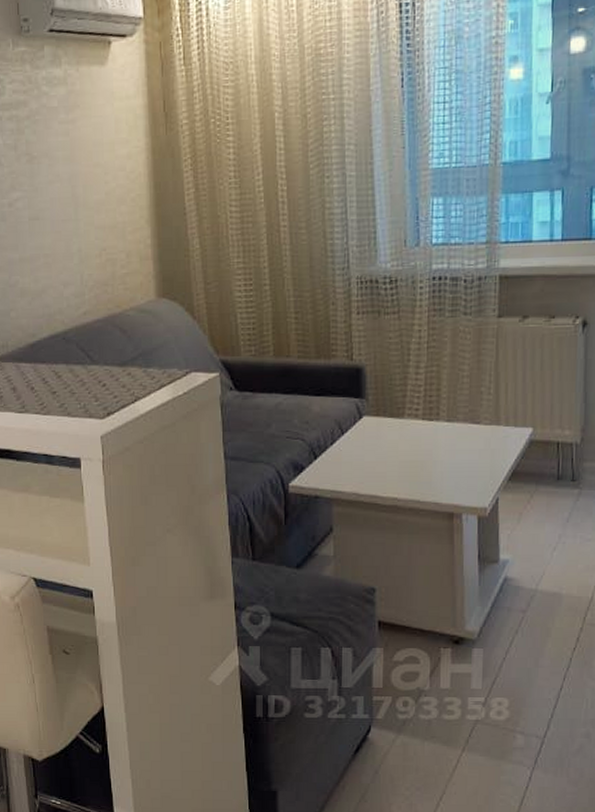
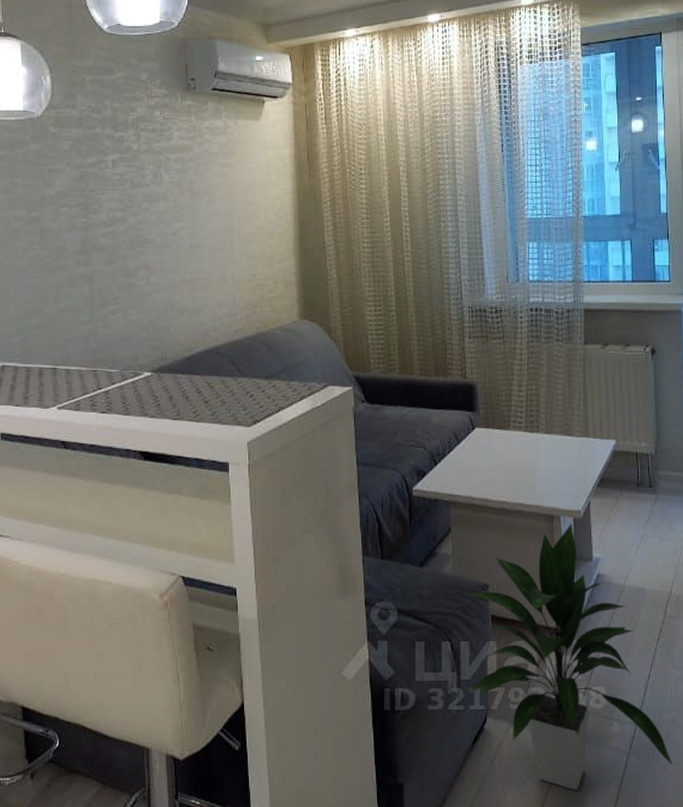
indoor plant: none [350,521,585,803] -> present [466,522,673,790]

